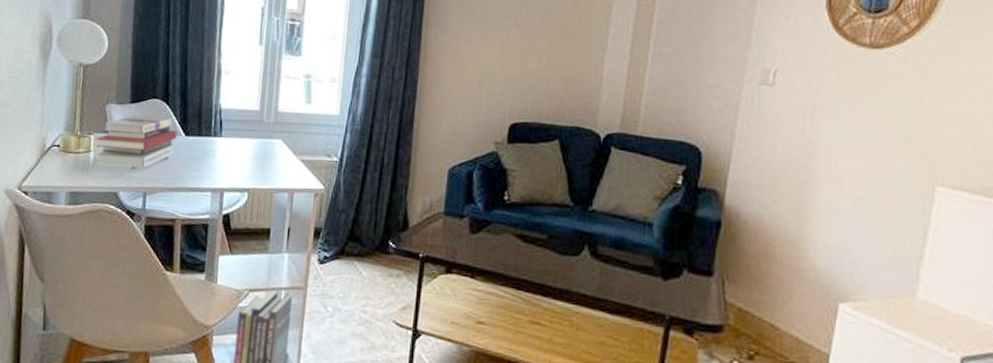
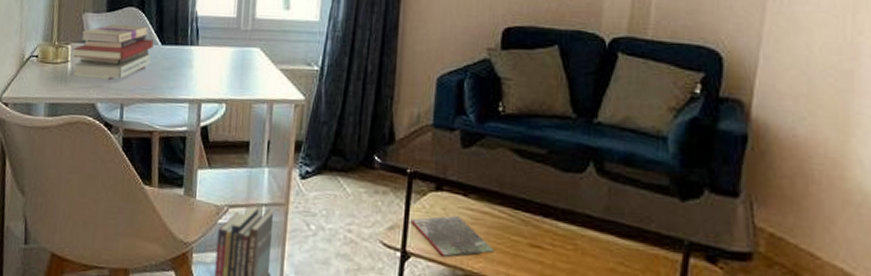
magazine: none [422,296,498,334] -> present [411,216,495,257]

